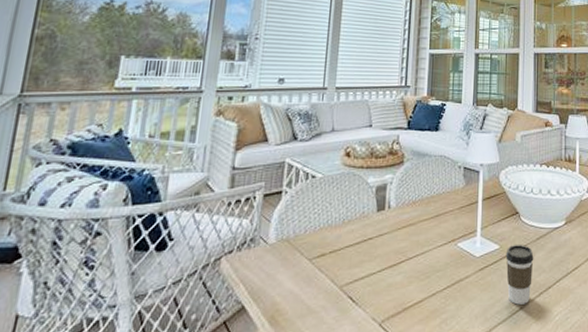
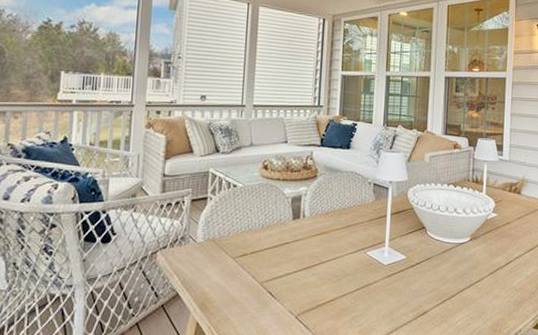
coffee cup: present [505,244,534,305] -> none [412,255,439,309]

